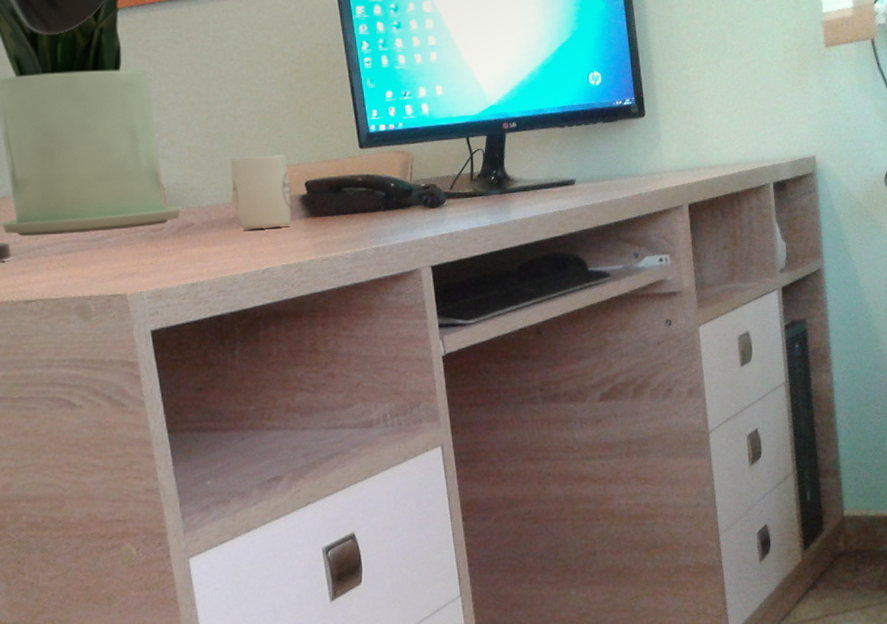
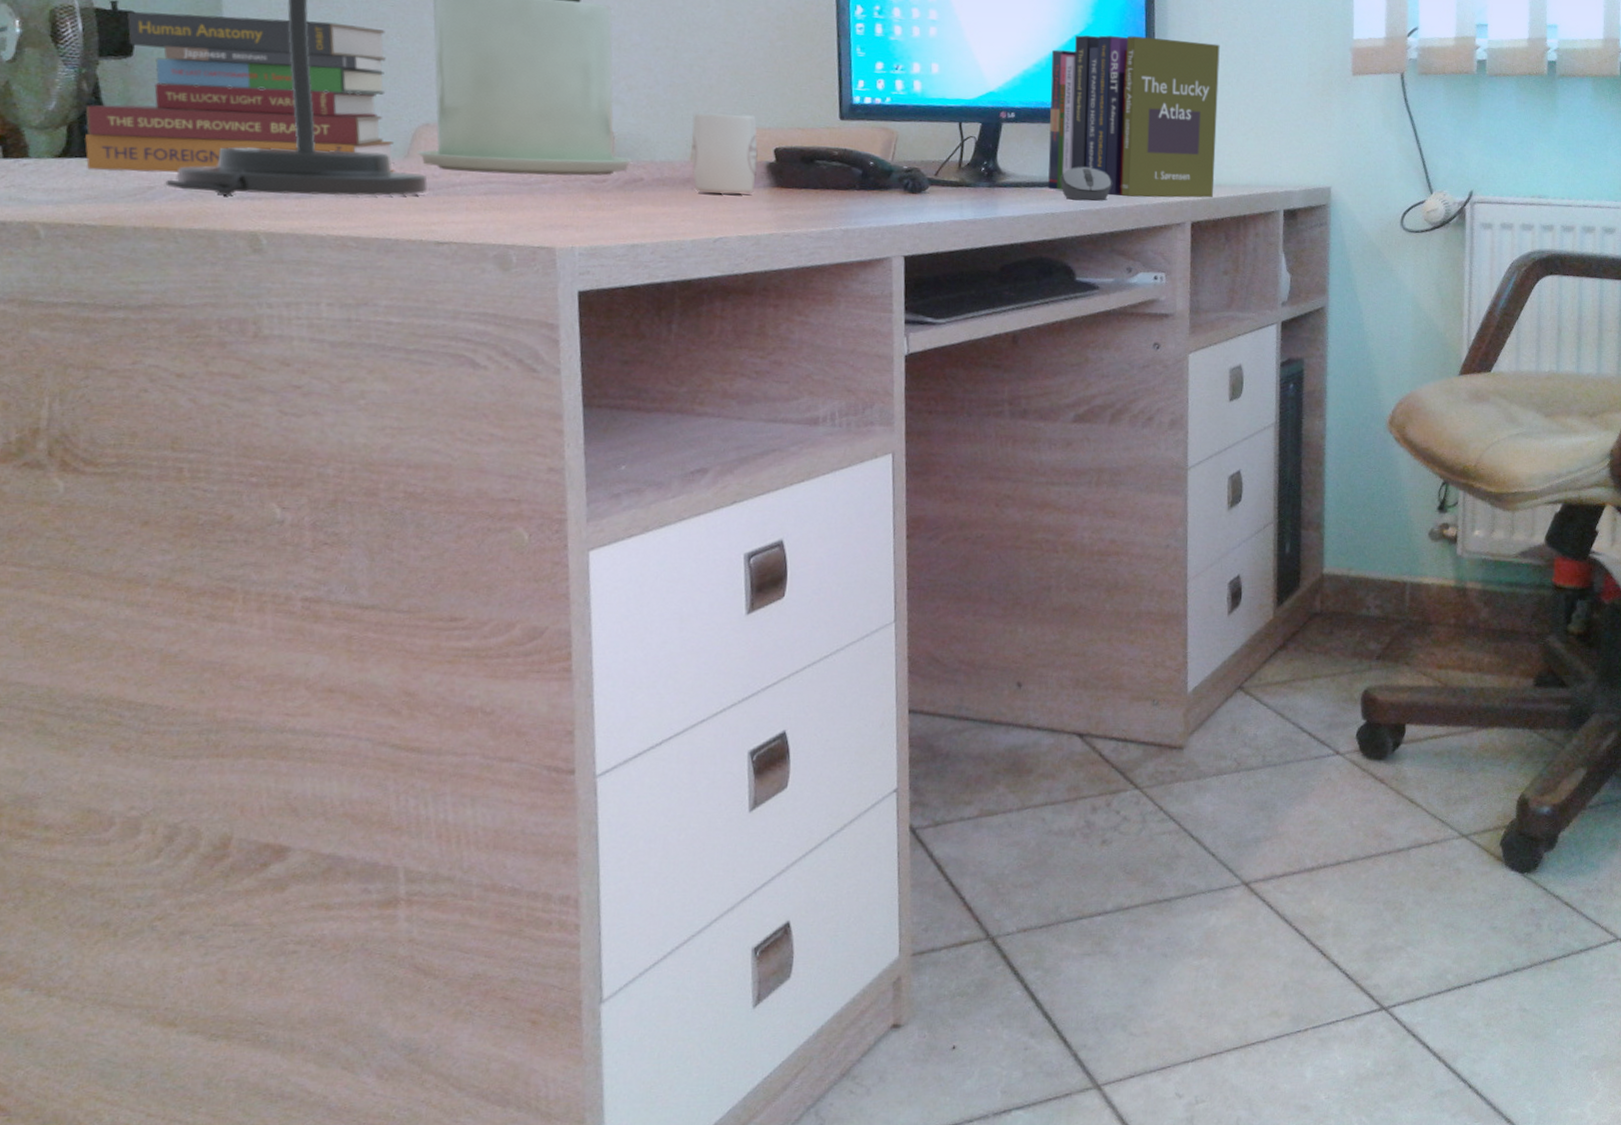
books: none [544,34,707,189] -> present [1048,35,1220,198]
computer mouse: none [564,164,612,197] -> present [1061,166,1112,202]

